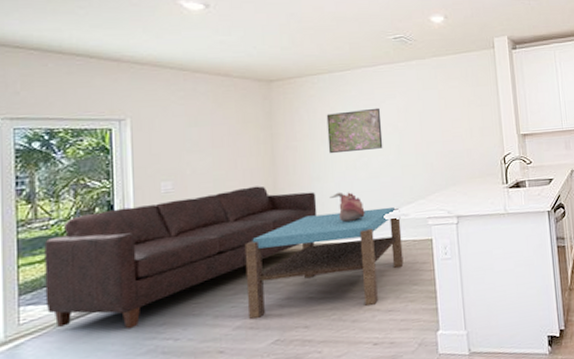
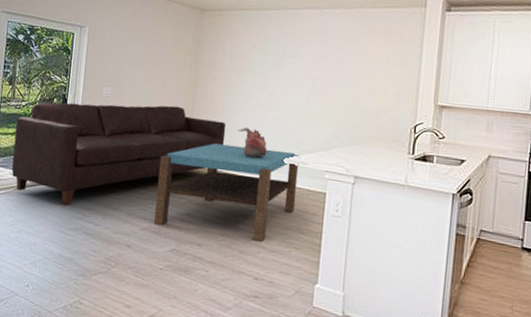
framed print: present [326,107,383,154] -> none [243,50,298,93]

